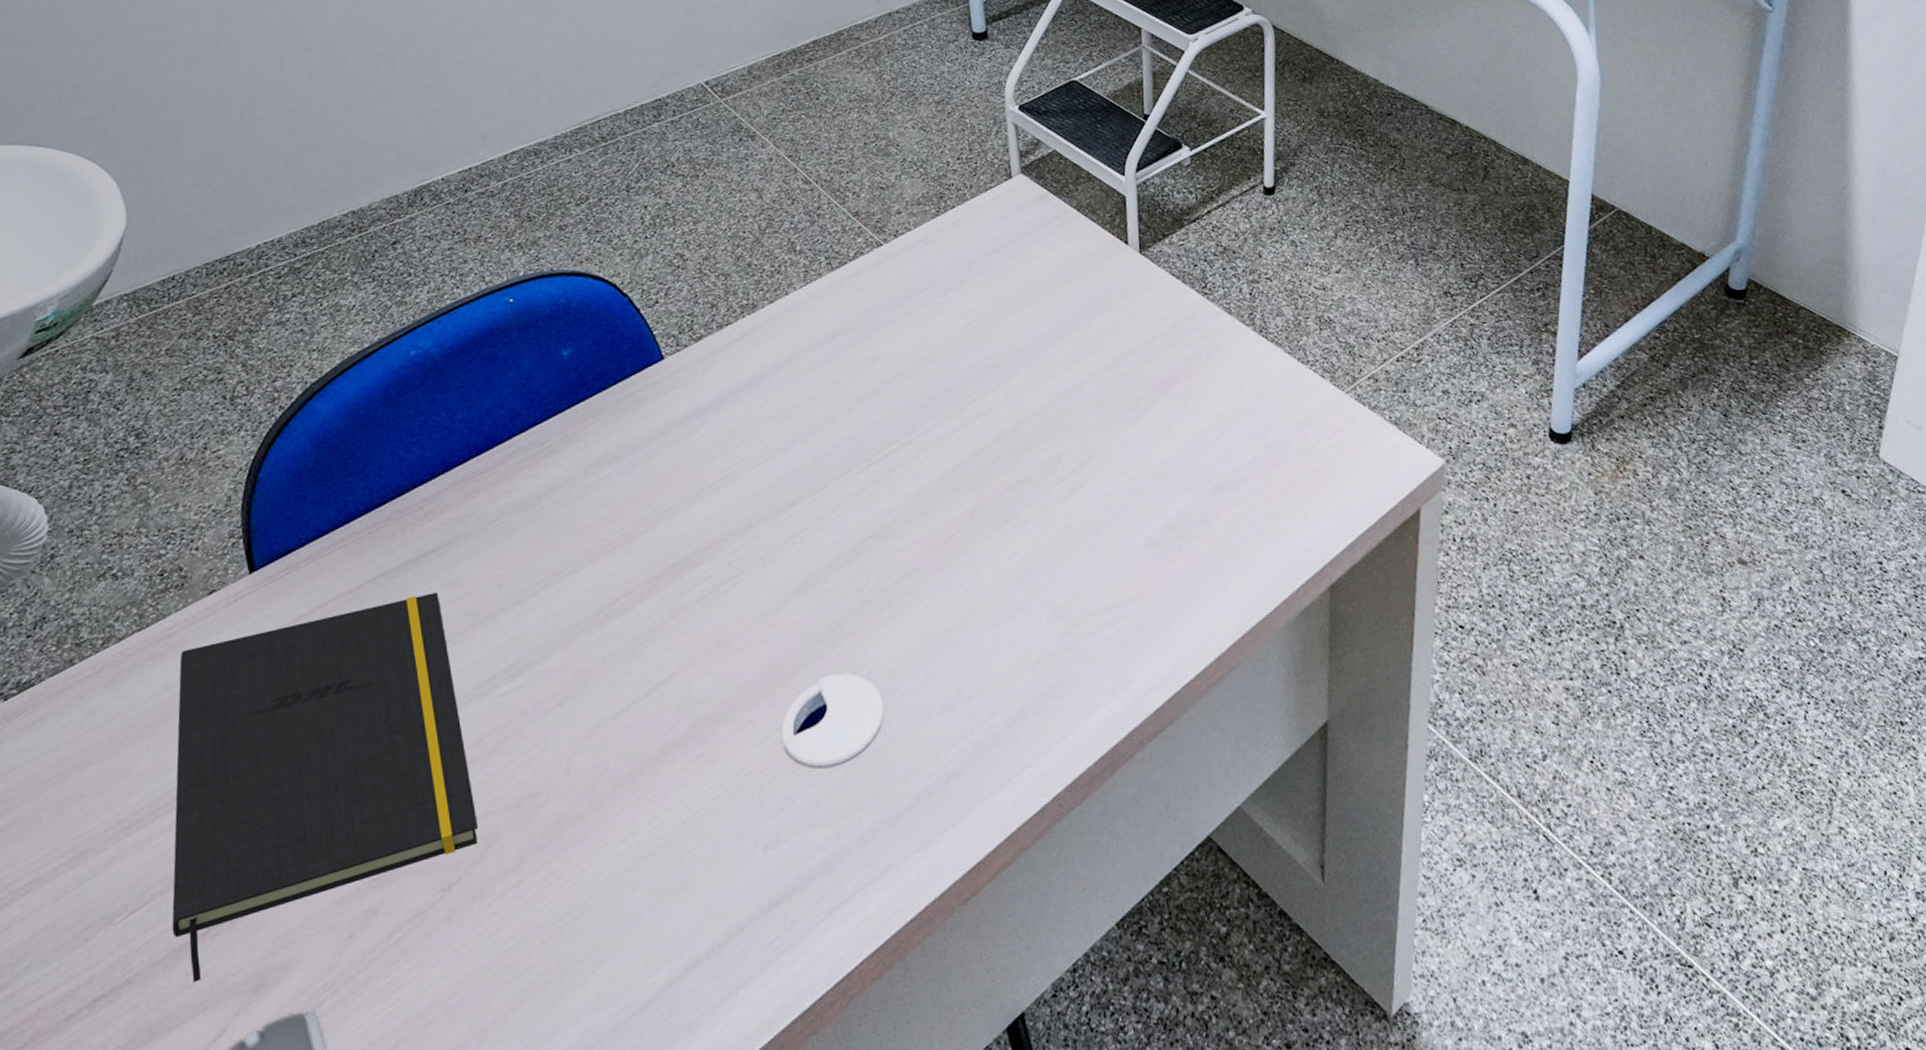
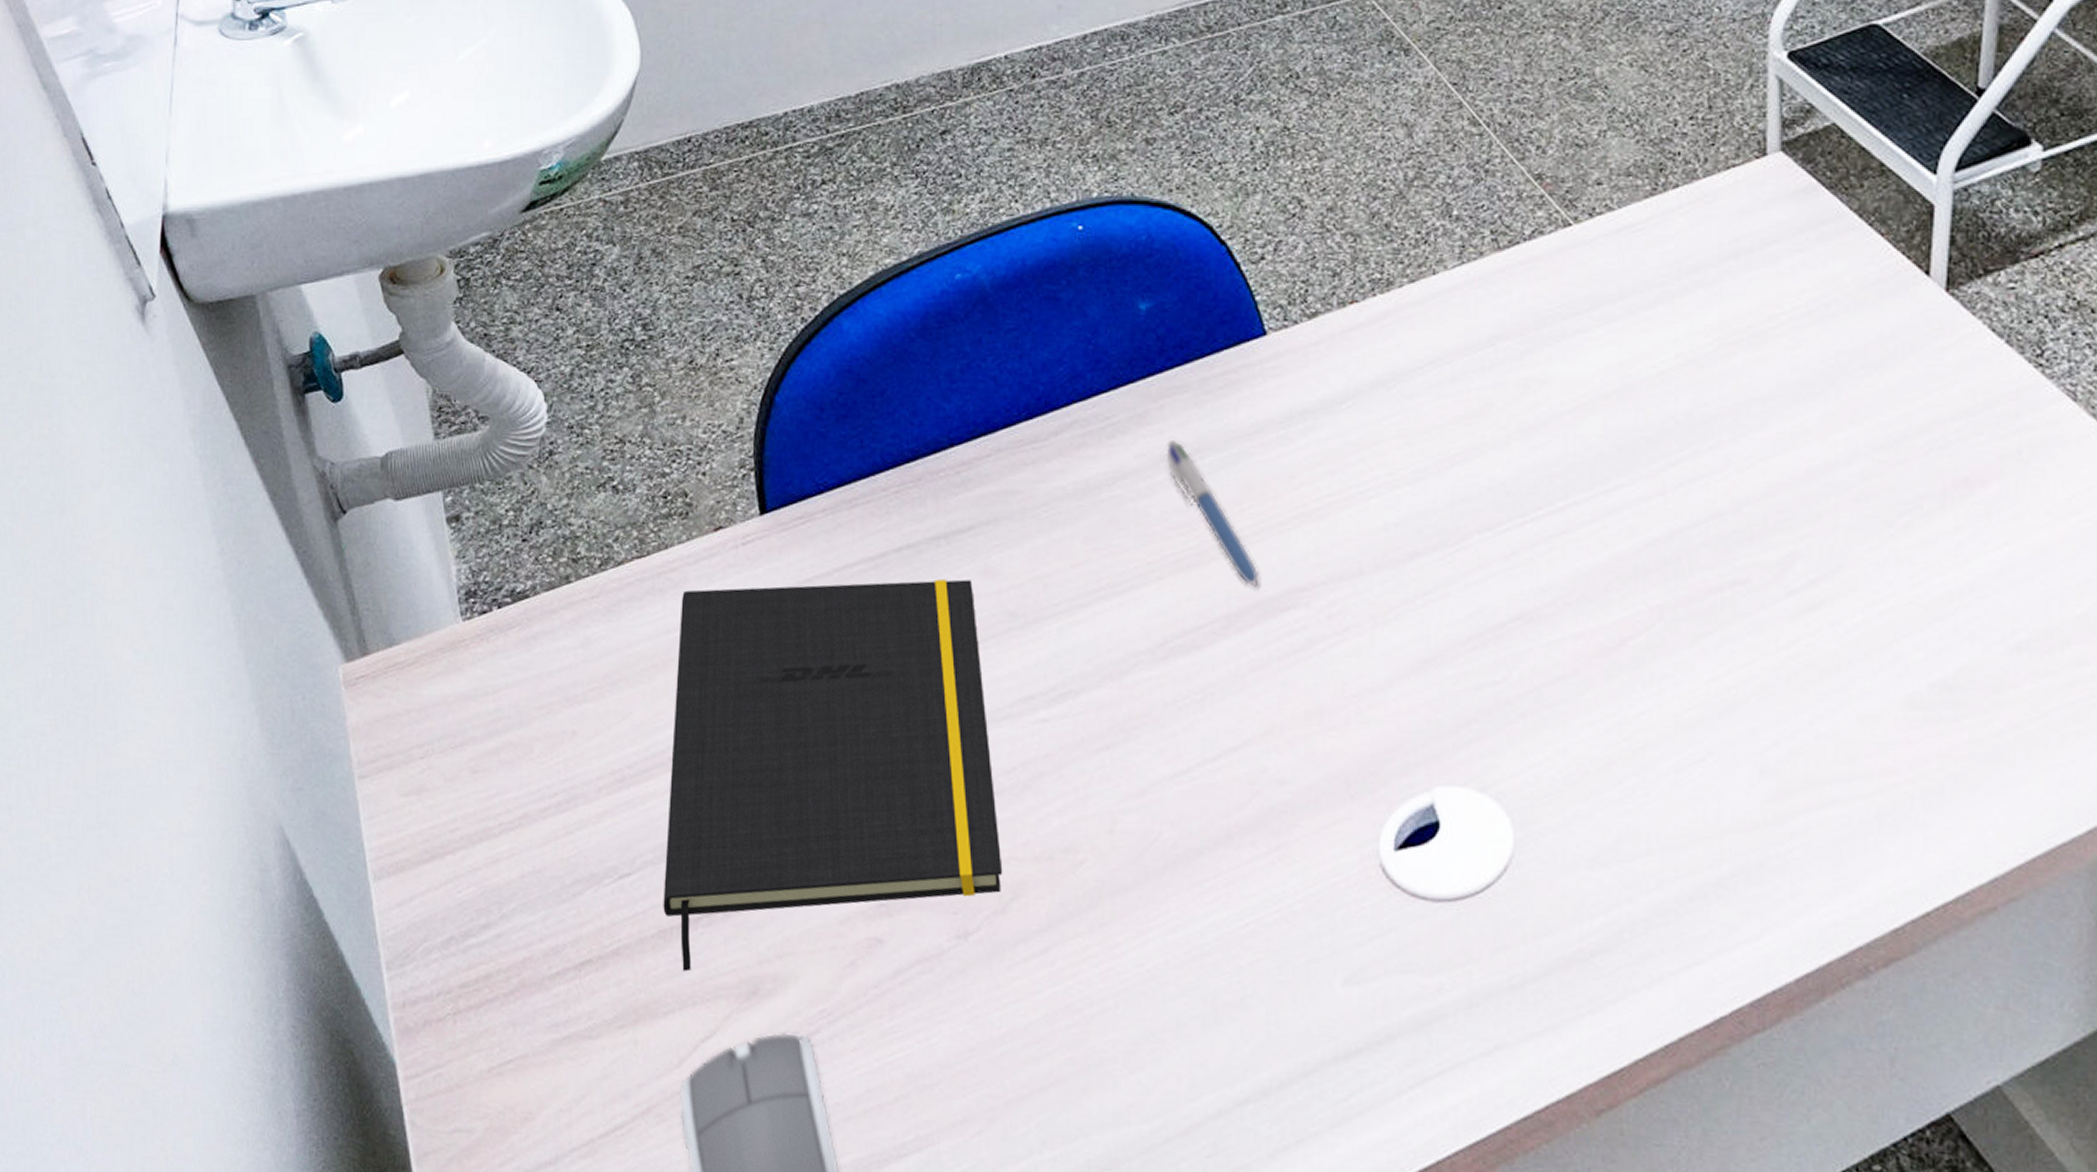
pen: none [591,450,673,553] -> present [1166,439,1259,587]

